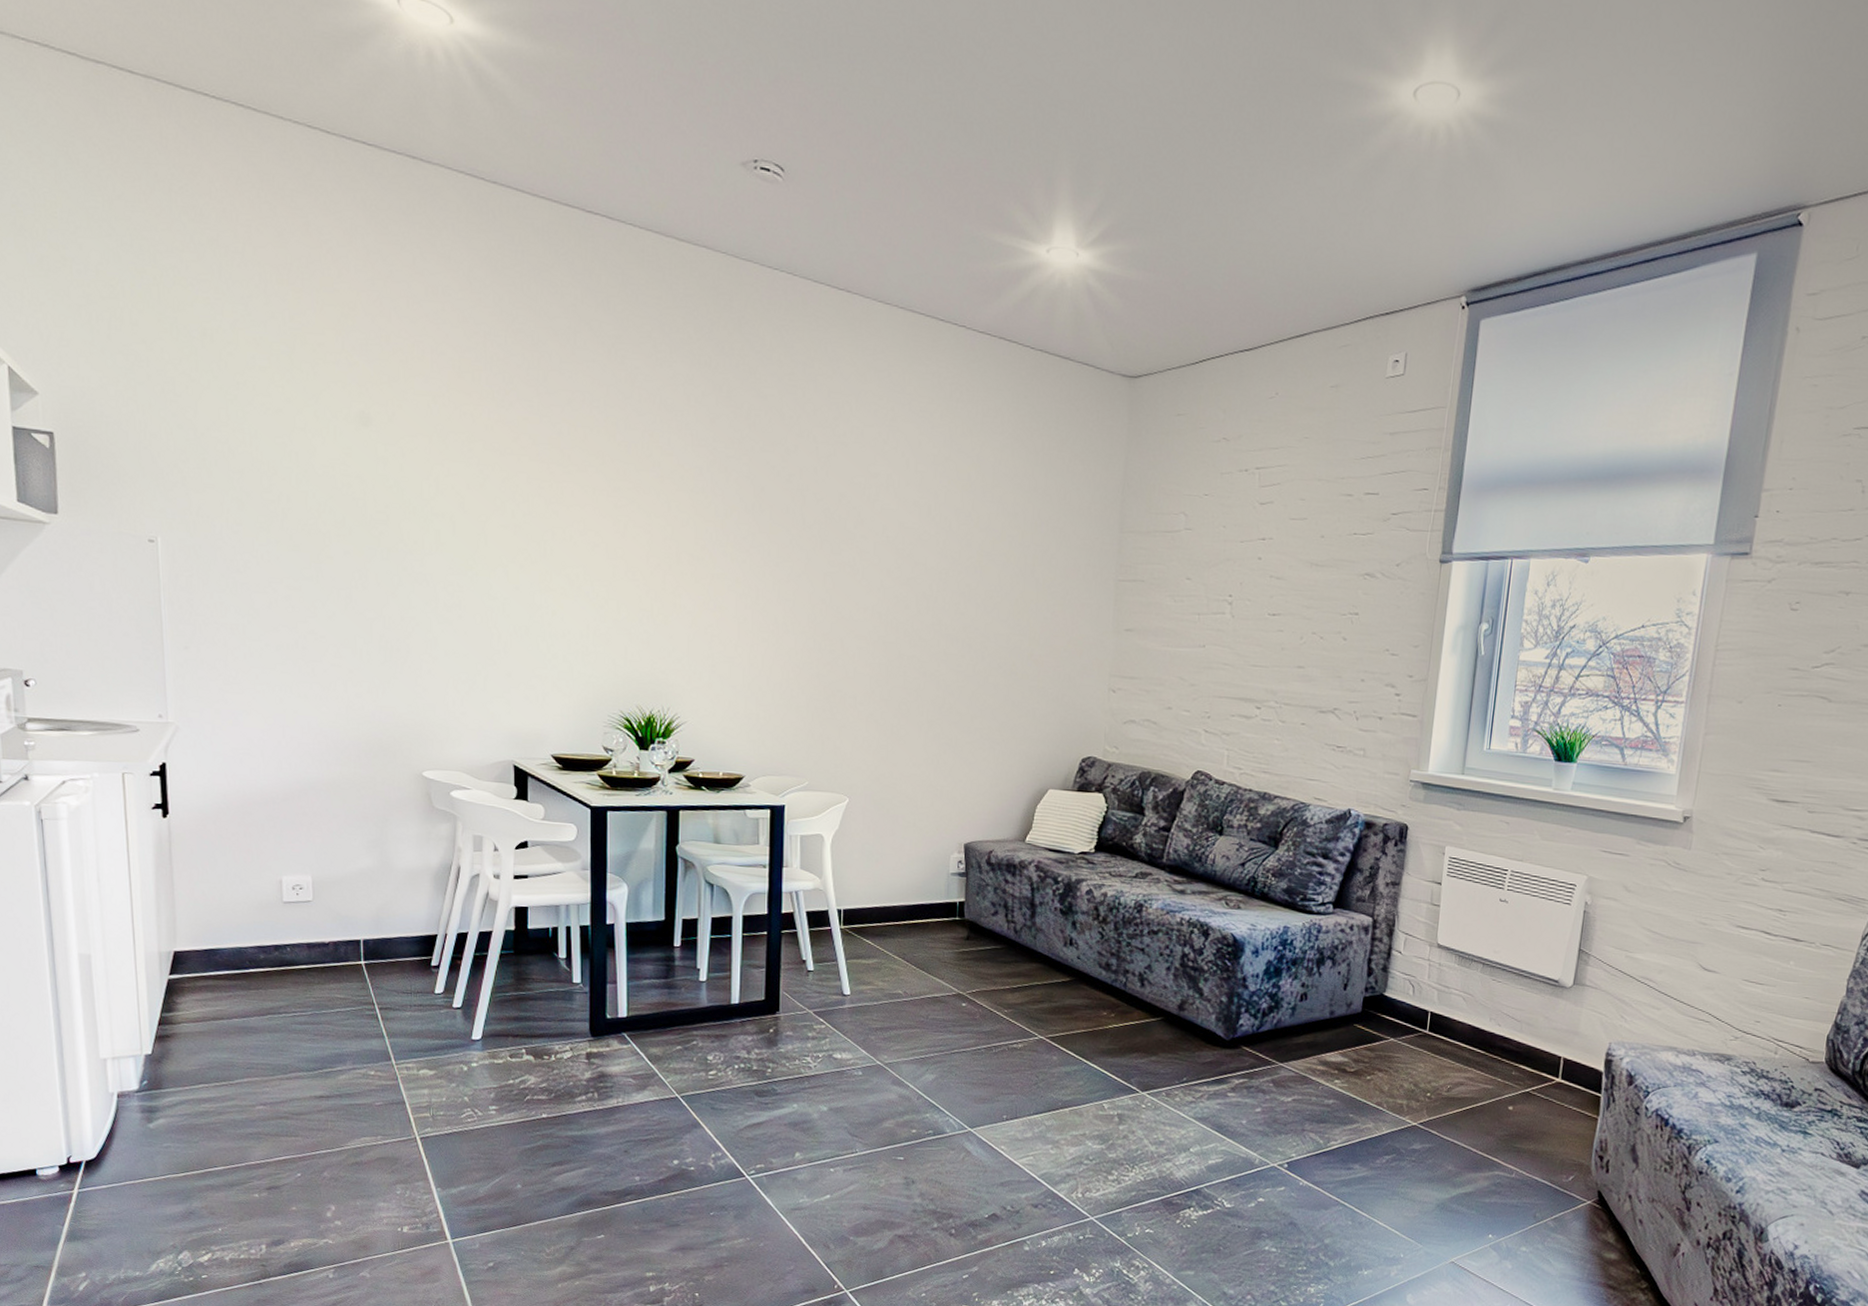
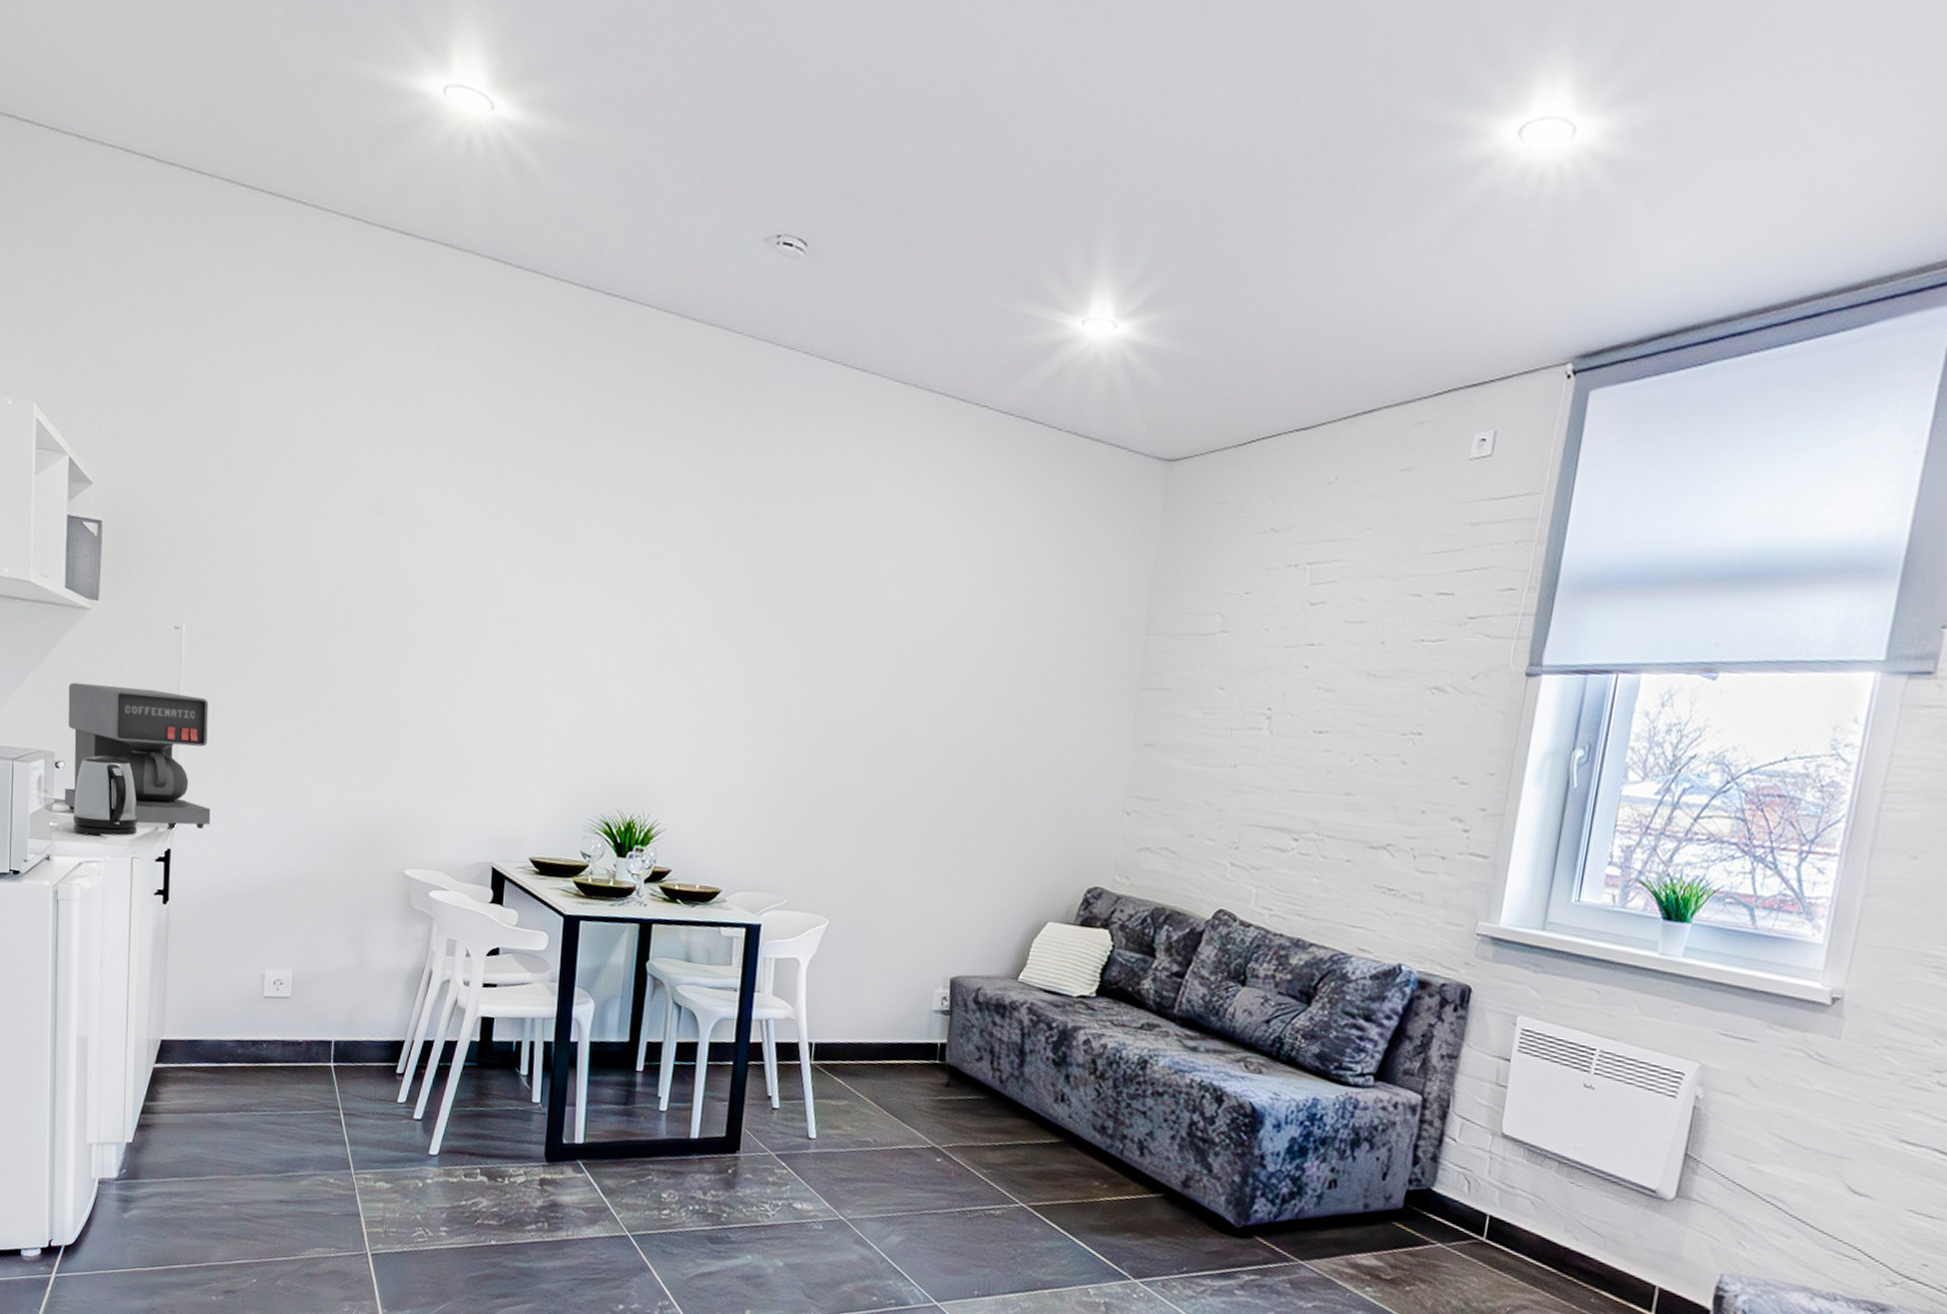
coffee maker: none [32,598,208,742] -> present [64,682,211,829]
kettle: none [50,671,126,753] -> present [72,755,137,836]

